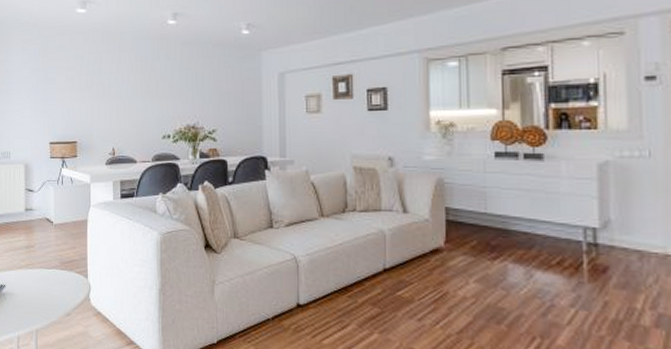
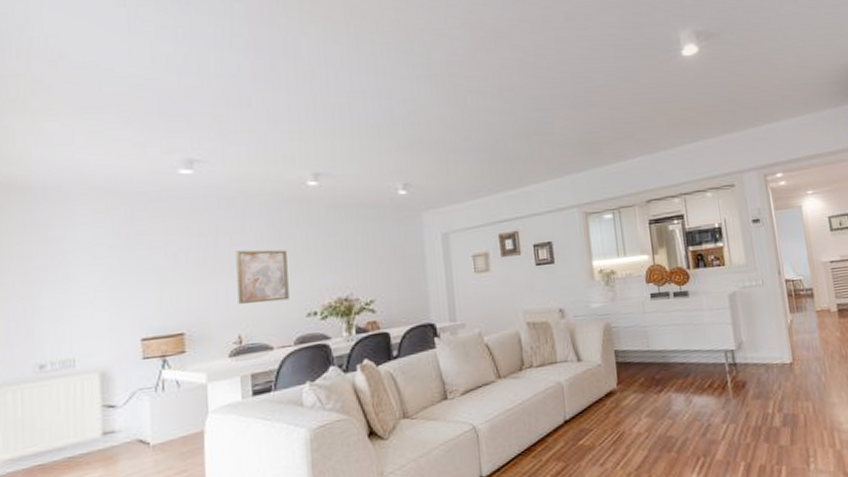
wall art: none [113,78,150,123] -> present [235,249,289,304]

